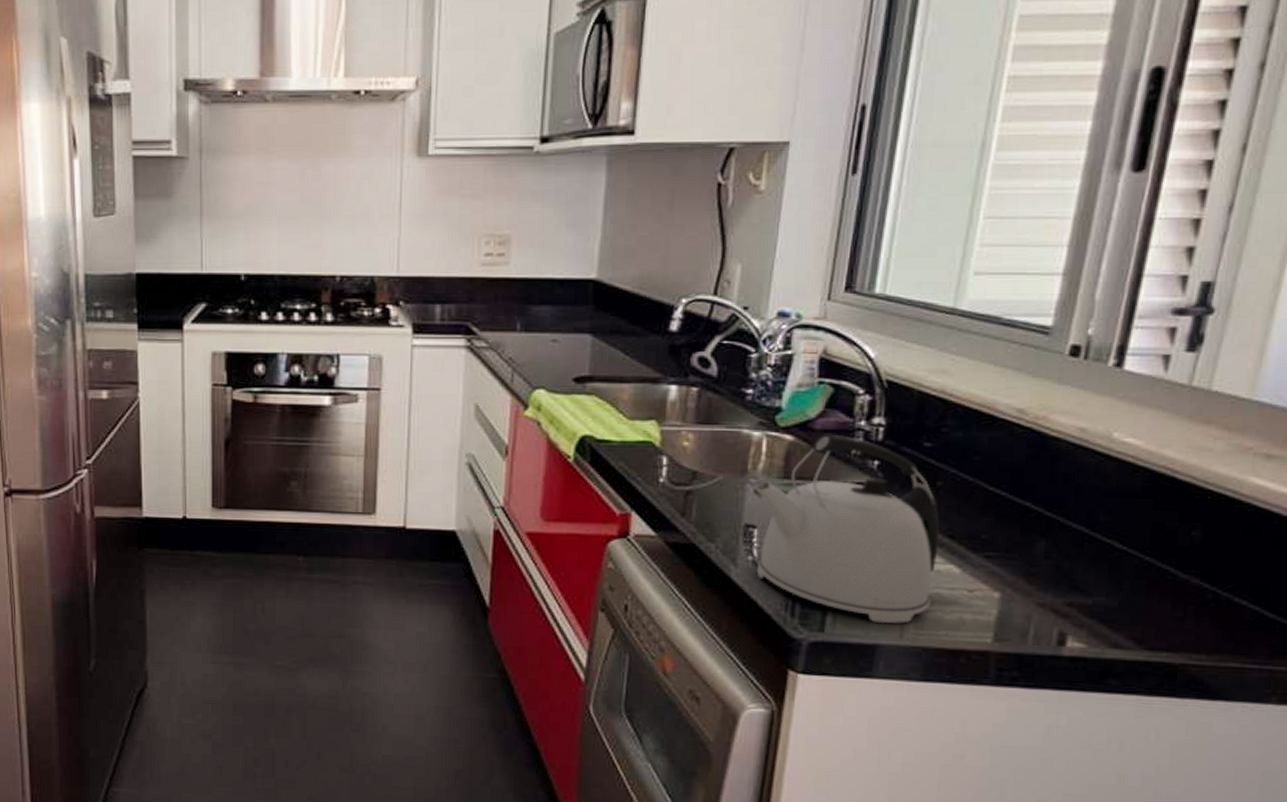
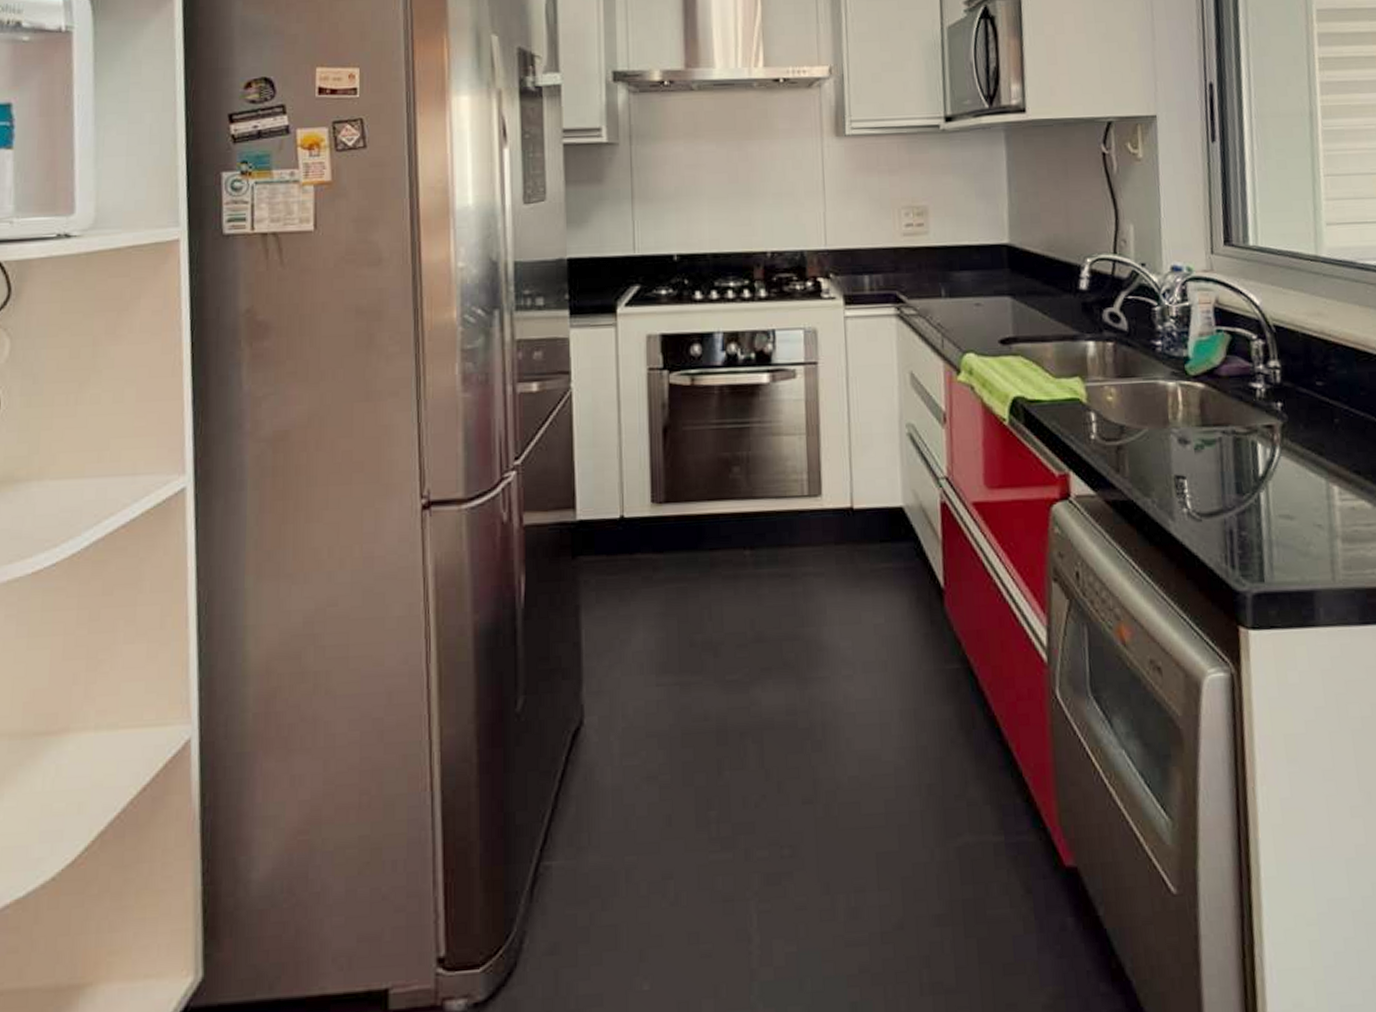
kettle: present [753,433,939,623] -> none [1176,379,1353,567]

